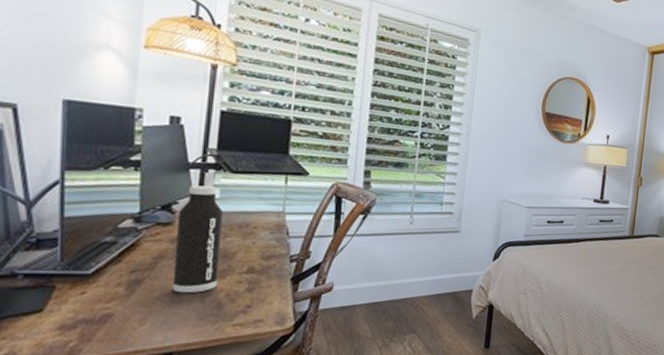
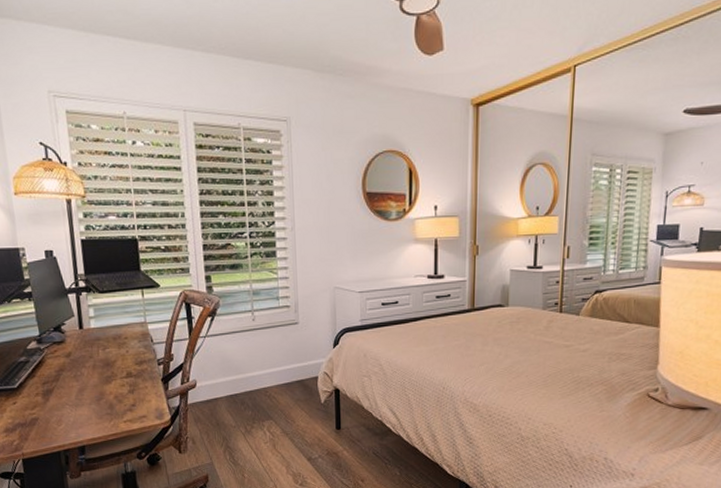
water bottle: present [172,185,223,294] -> none [67,307,107,398]

